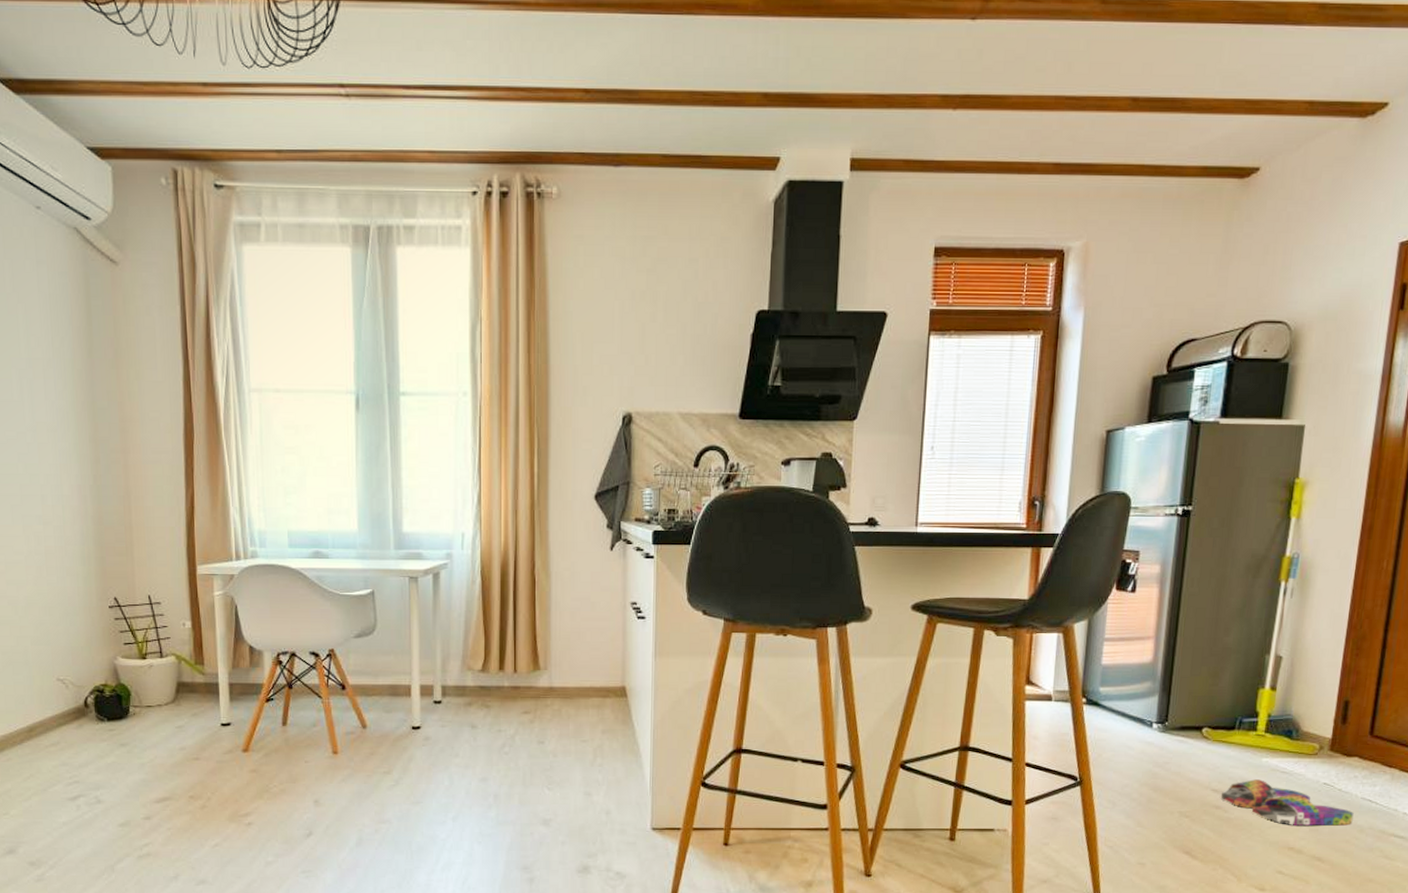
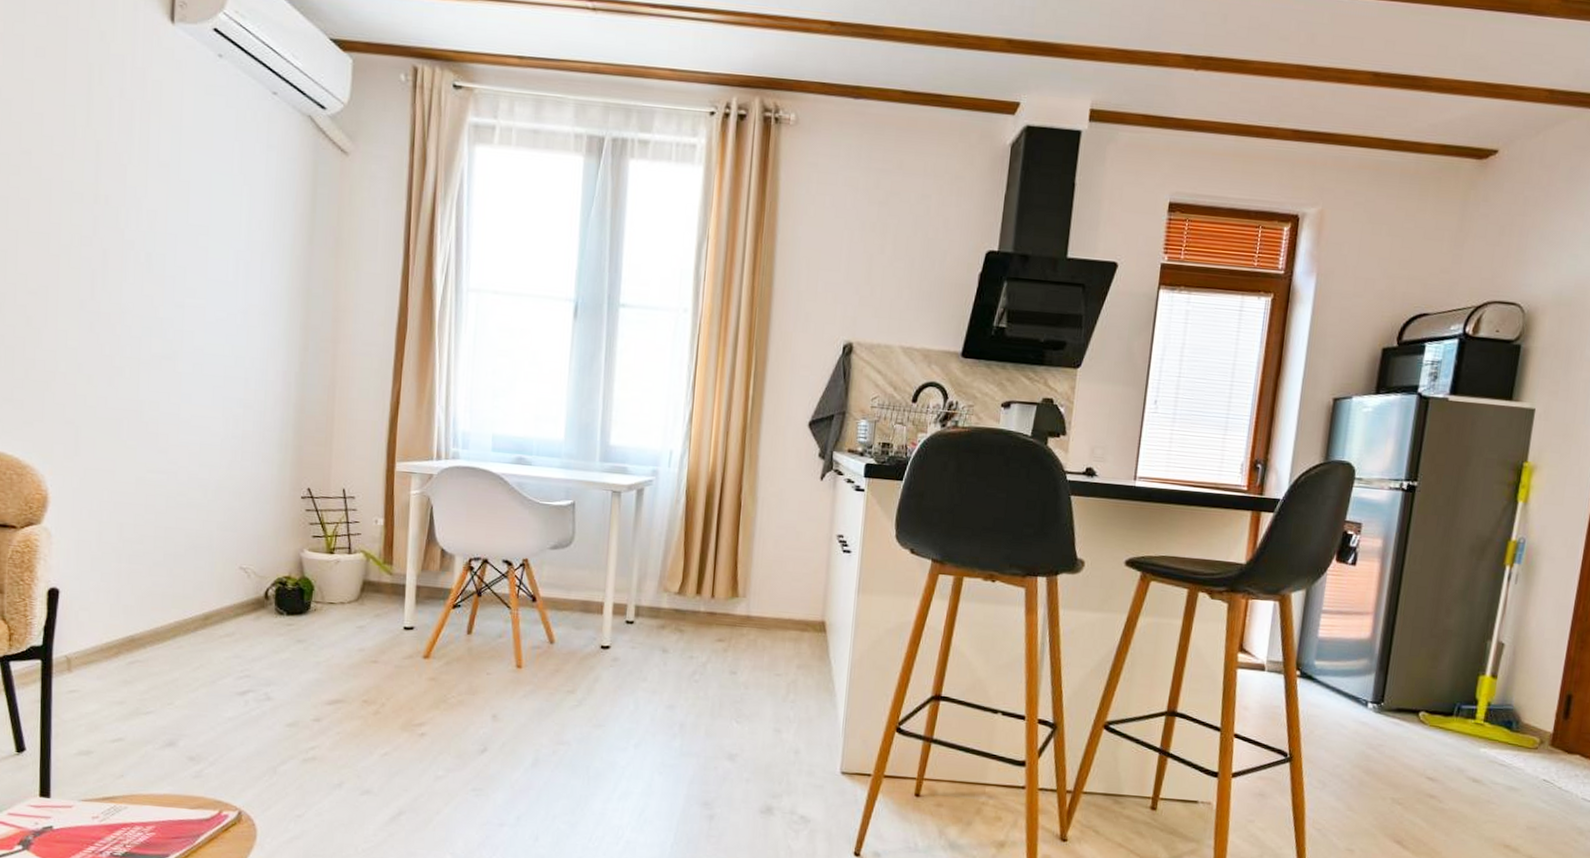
slippers: present [1221,779,1354,826] -> none [1436,770,1574,826]

